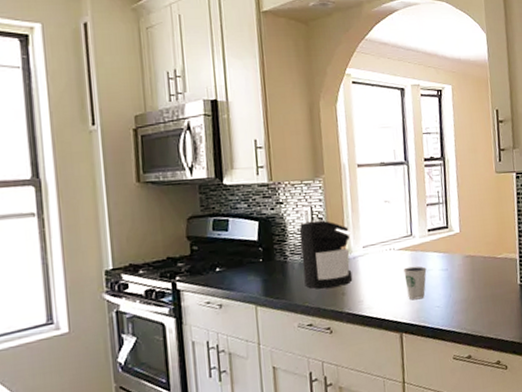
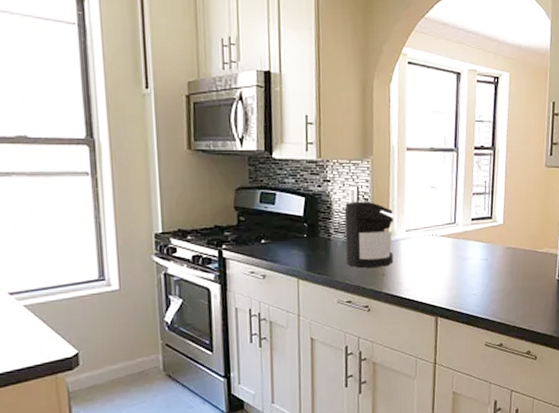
dixie cup: present [403,266,427,300] -> none [444,253,467,286]

